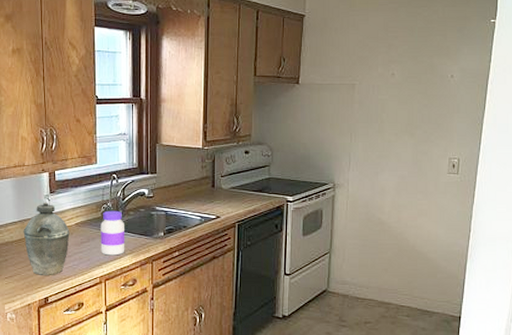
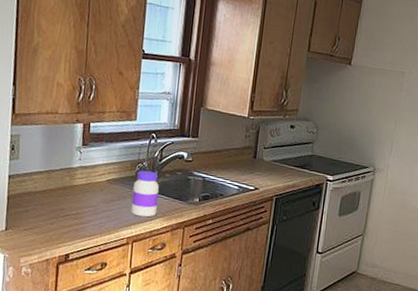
kettle: present [23,202,70,275] -> none [48,154,100,232]

